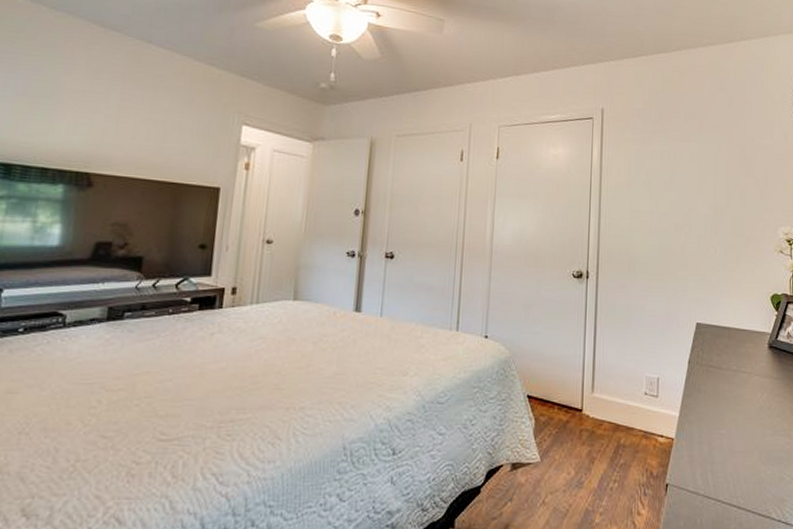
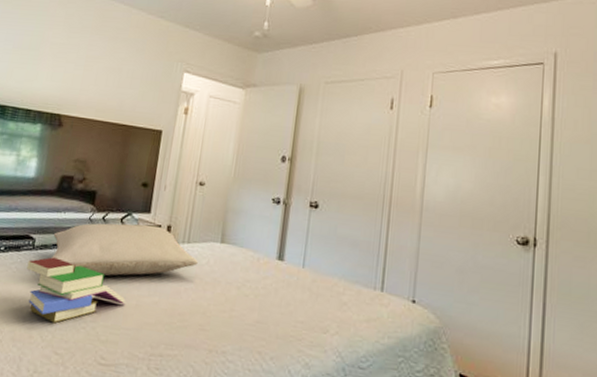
book: none [57,333,188,405] -> present [26,257,126,324]
pillow: none [89,288,269,348] -> present [51,223,198,277]

